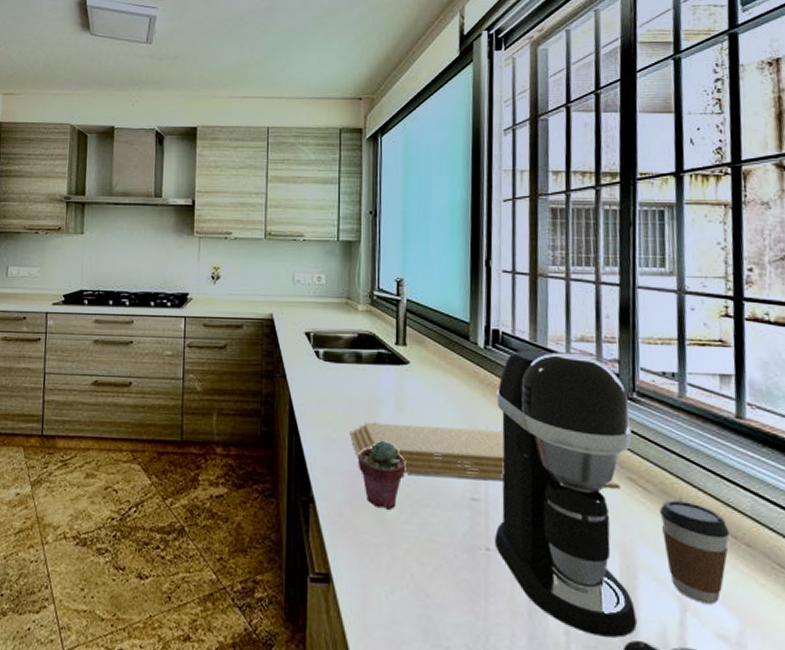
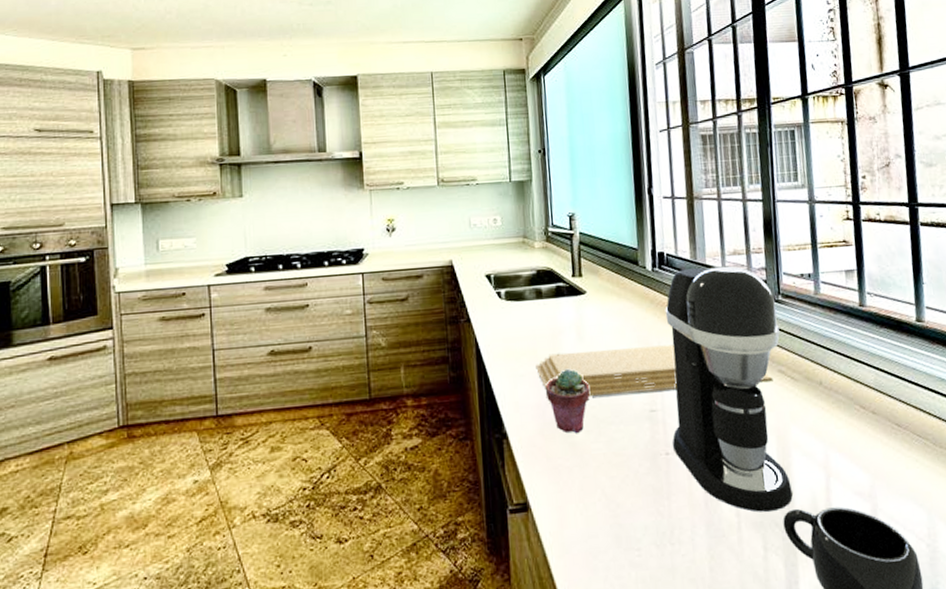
coffee cup: present [659,499,730,604] -> none [805,383,860,468]

